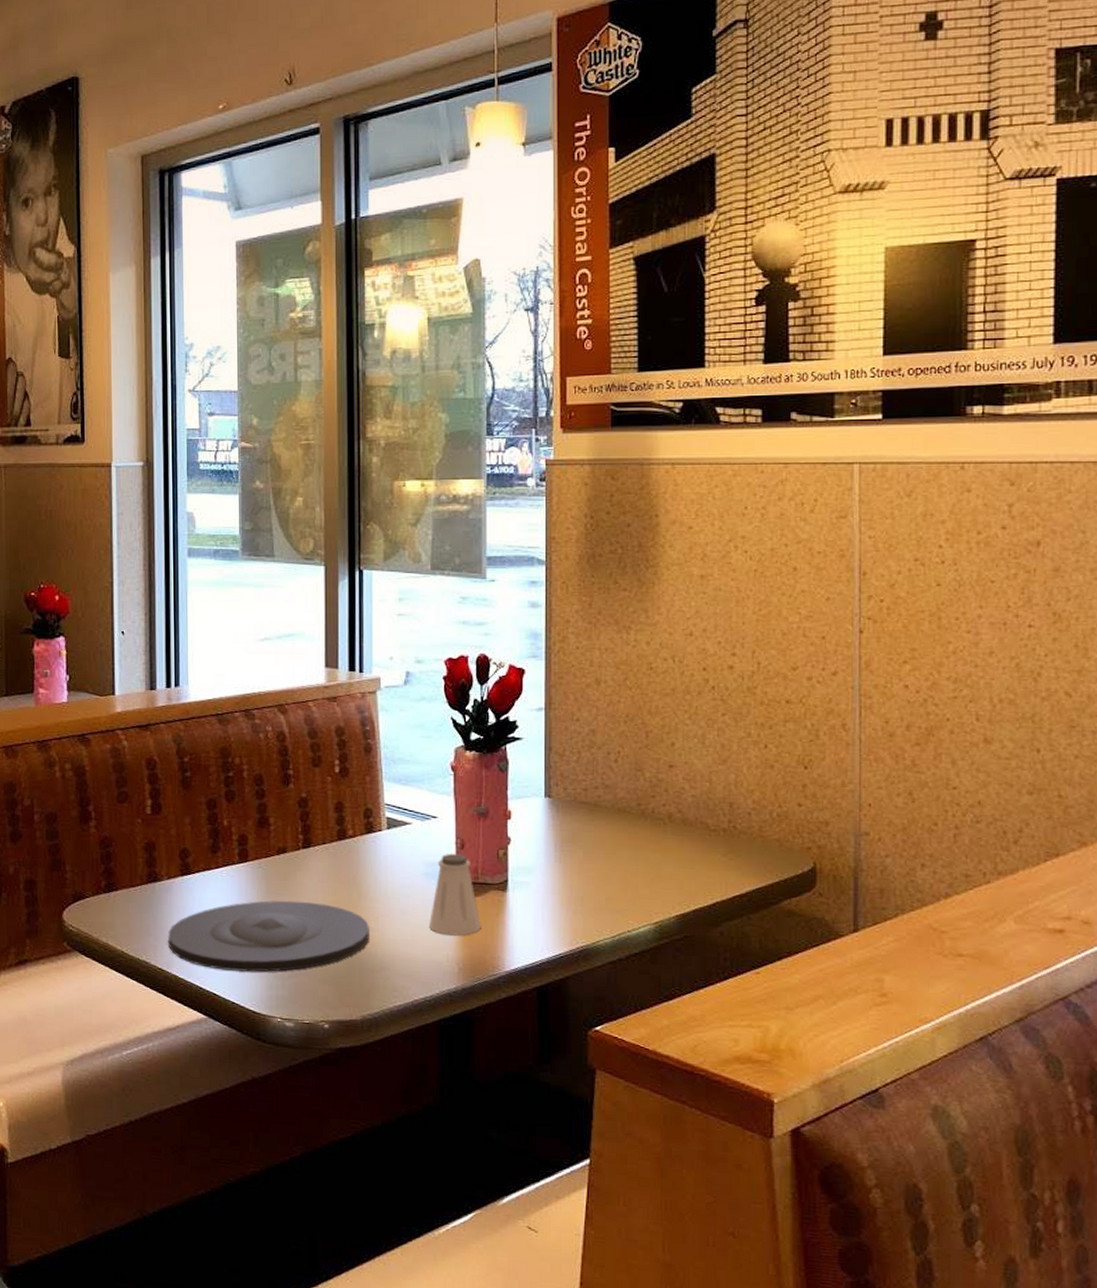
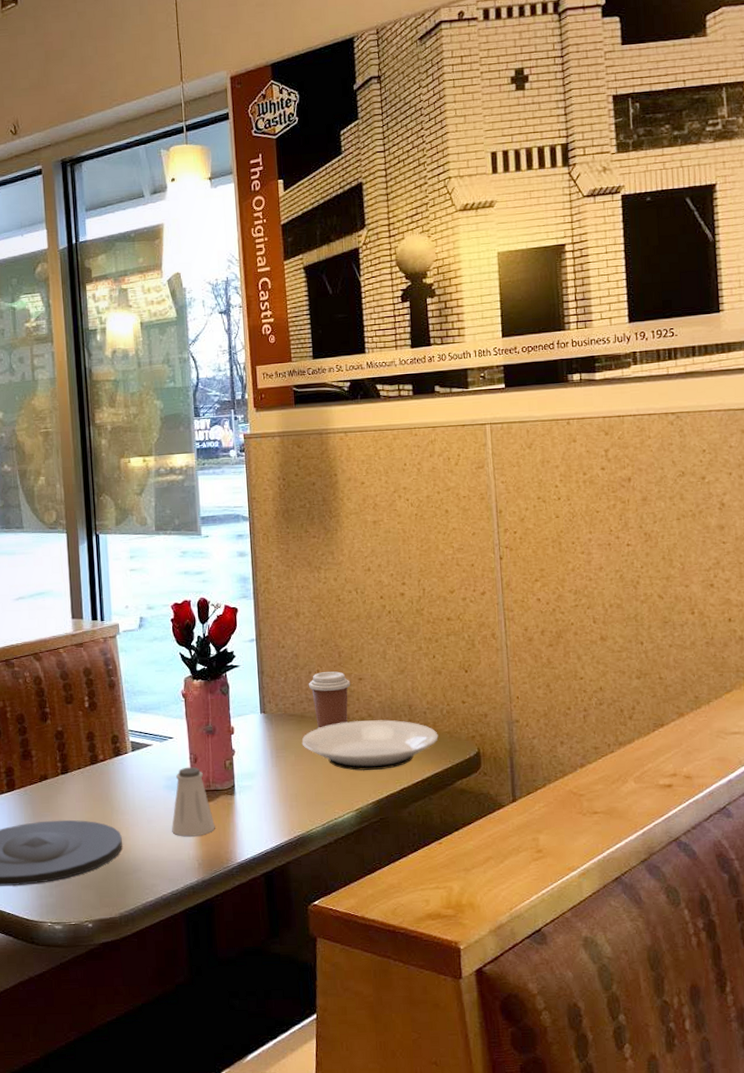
plate: none [593,815,764,878] -> present [301,720,439,771]
coffee cup: none [605,754,659,822] -> present [308,671,351,728]

